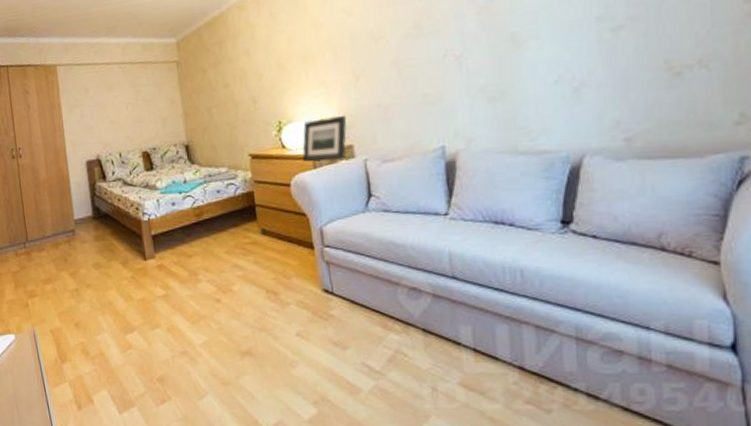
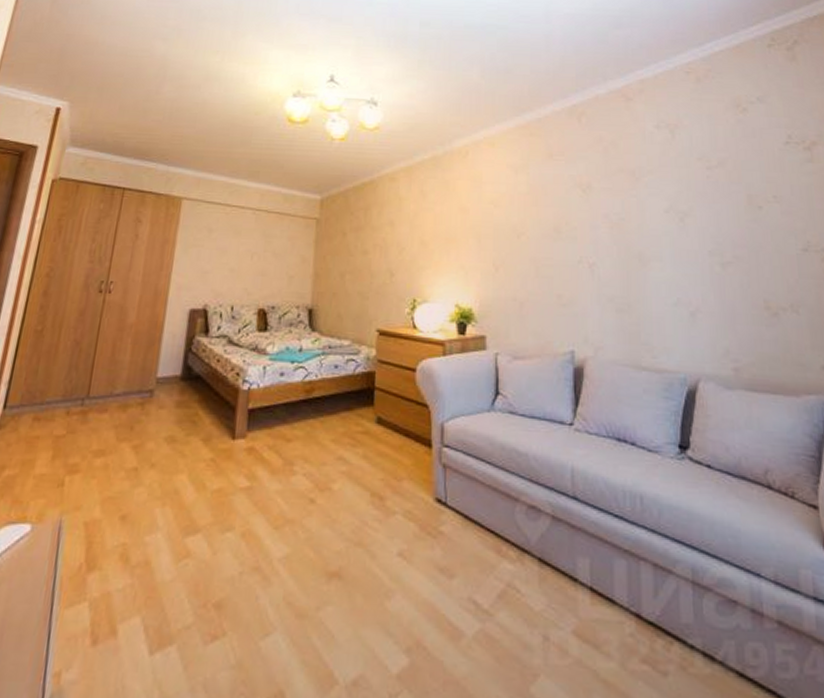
picture frame: present [302,116,347,162] -> none [433,302,483,350]

